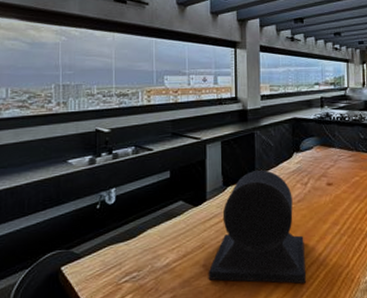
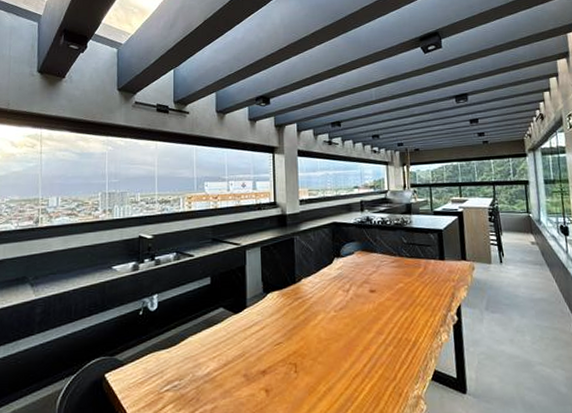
speaker: present [208,169,306,284] -> none [249,275,350,397]

